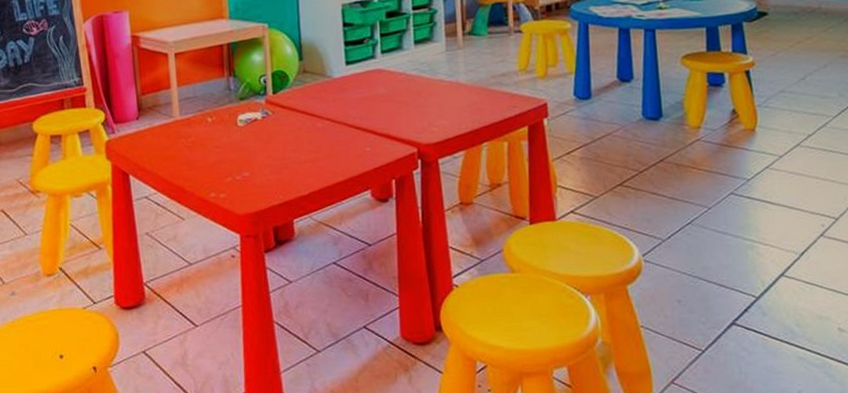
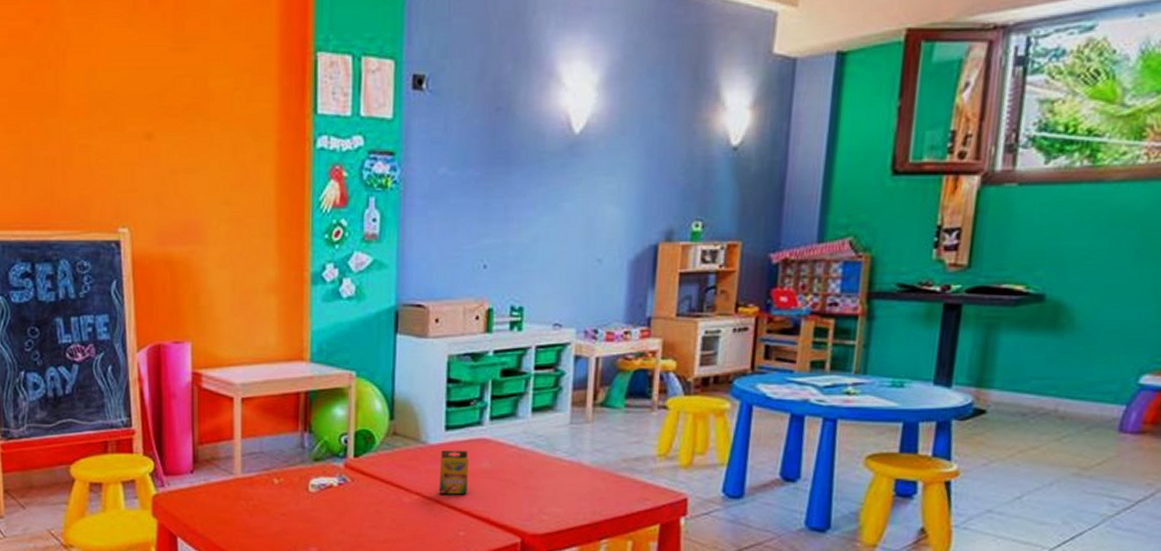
crayon box: none [344,81,369,118] -> present [438,450,470,495]

